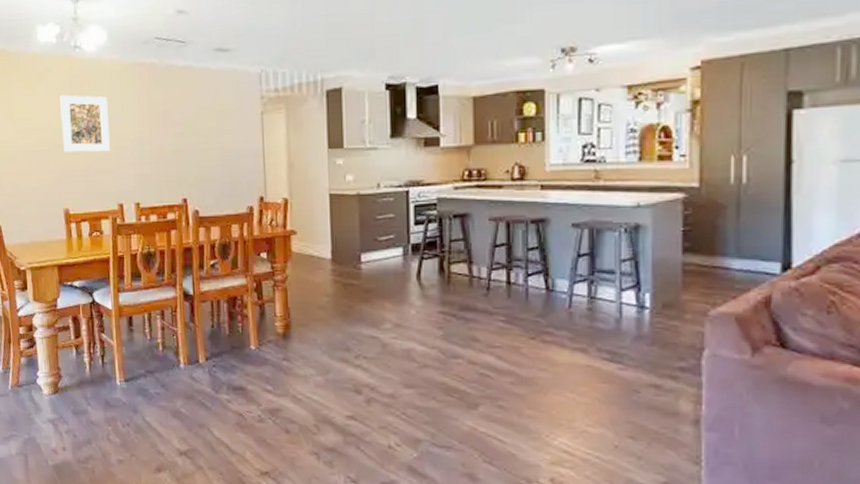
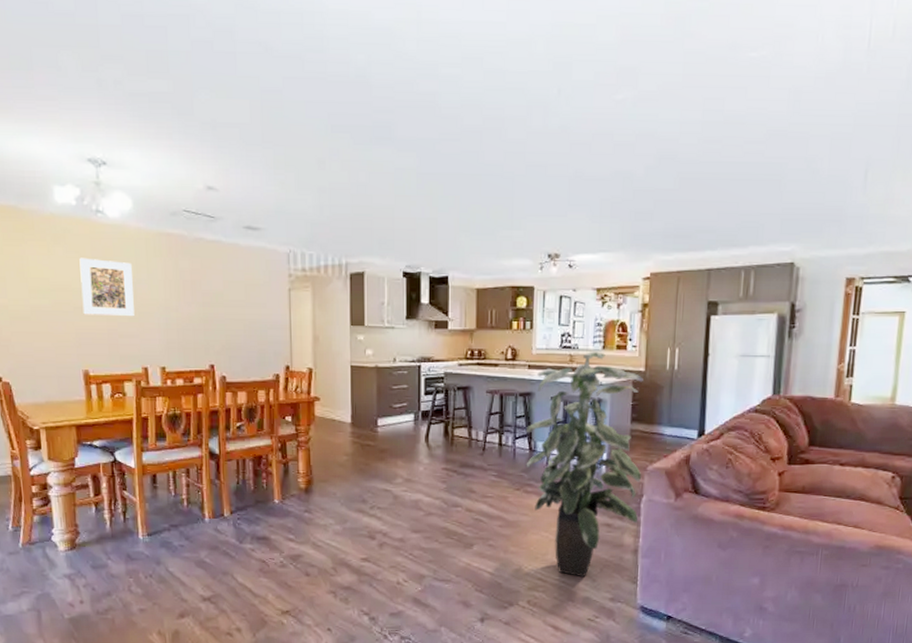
indoor plant: none [542,165,702,453] -> present [526,352,643,577]

